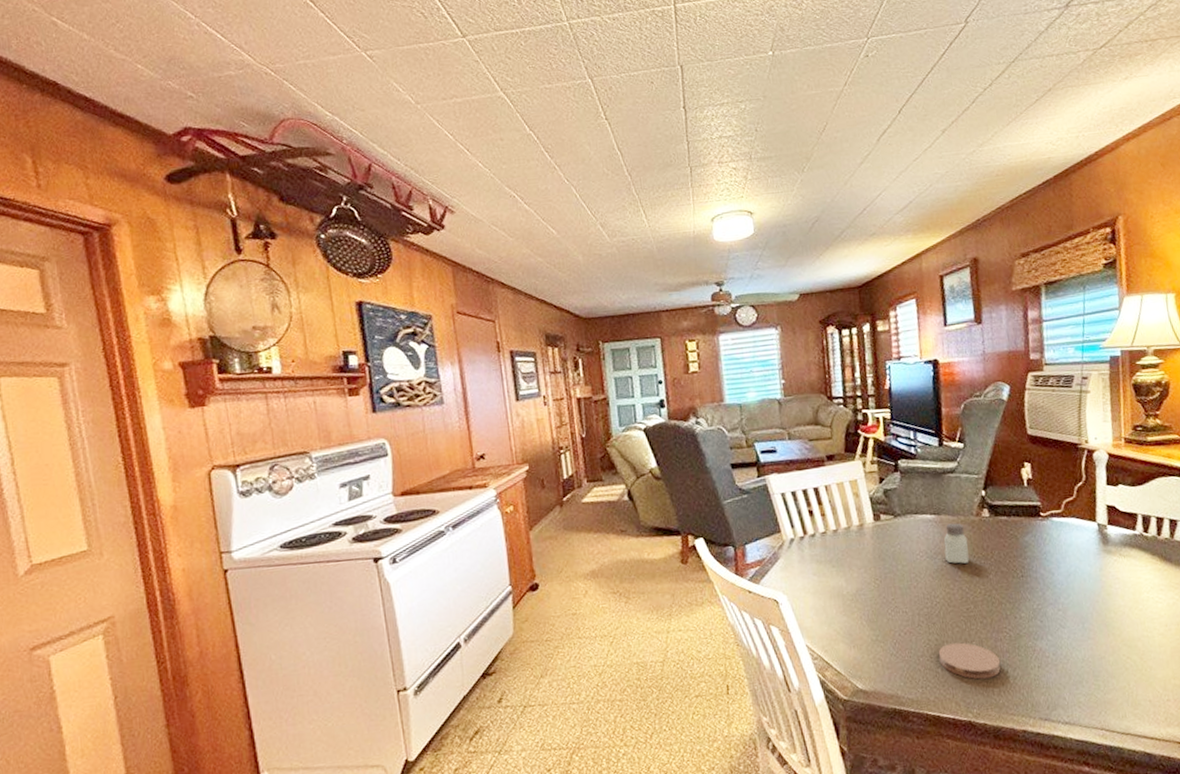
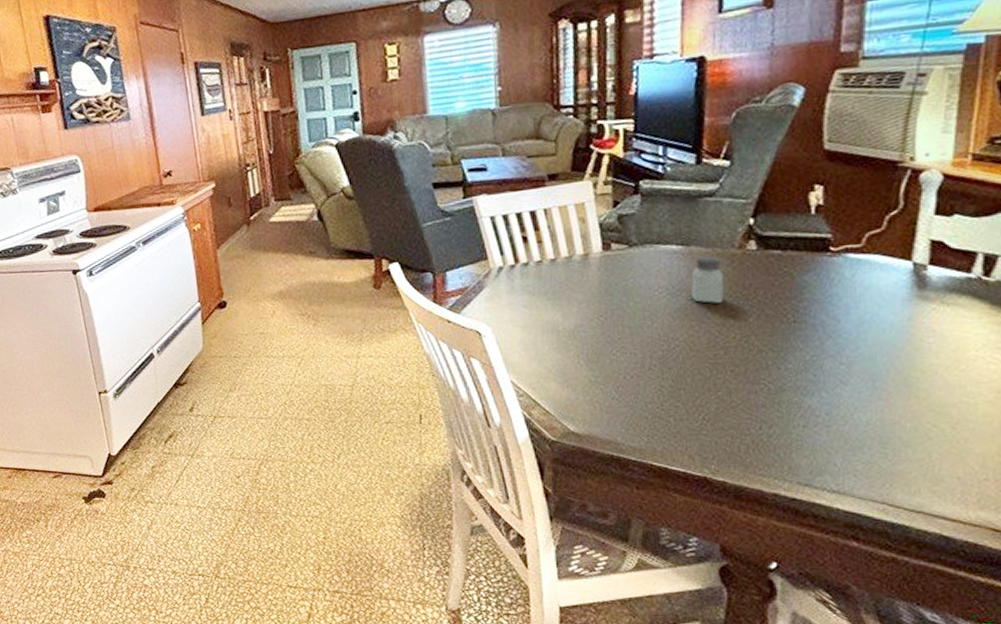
coaster: present [938,642,1001,679] -> none [672,391,753,434]

